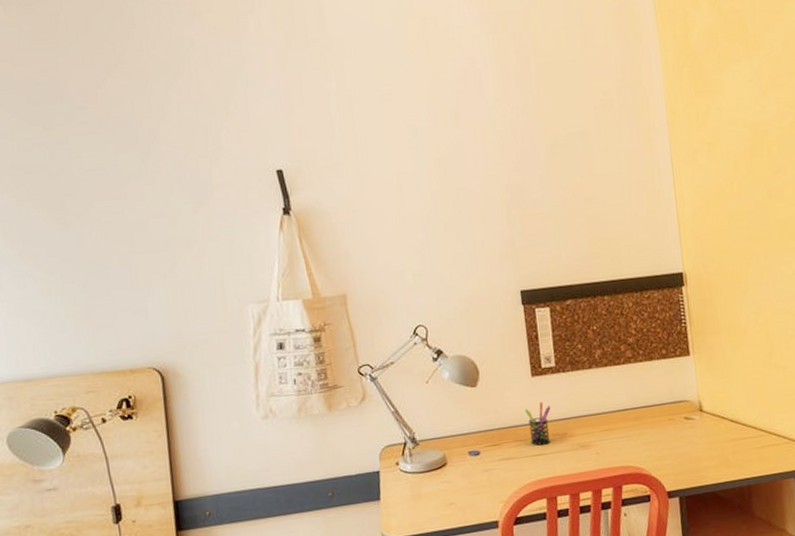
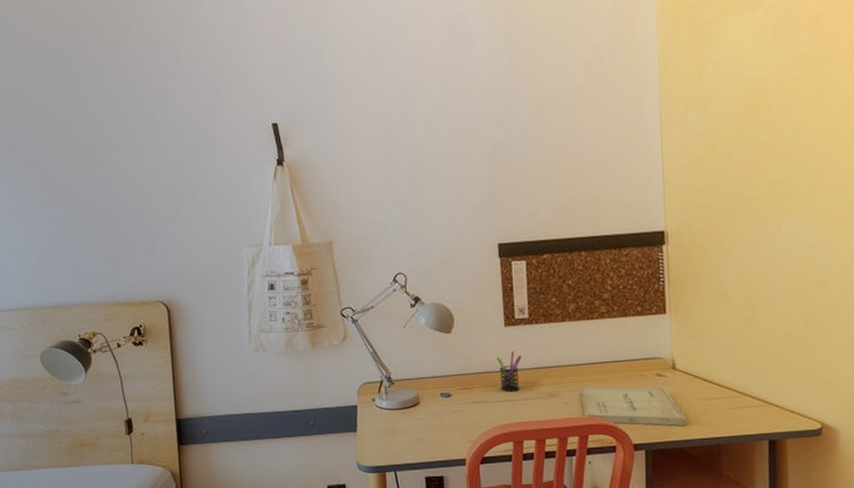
book: none [611,431,717,472] -> present [580,386,687,426]

